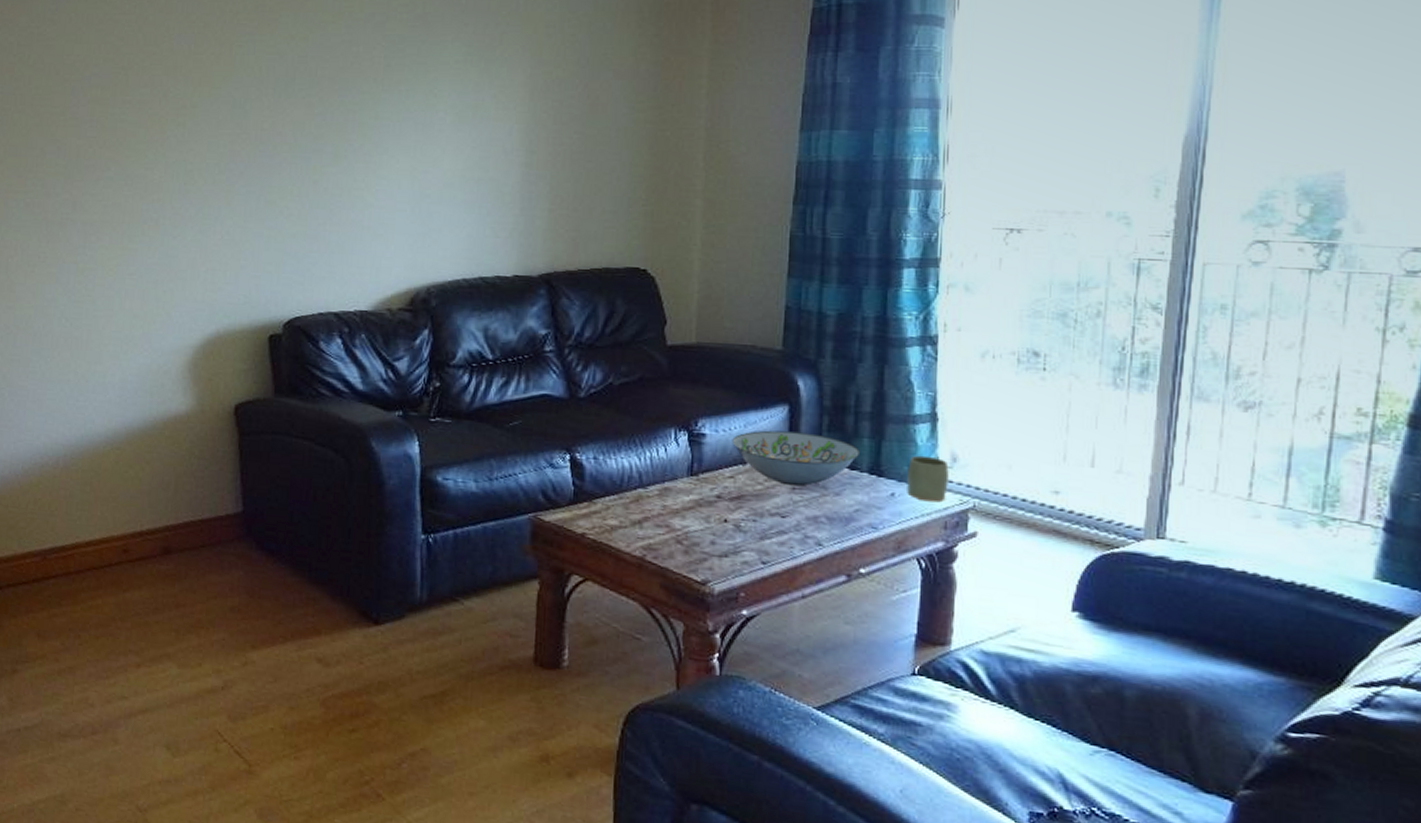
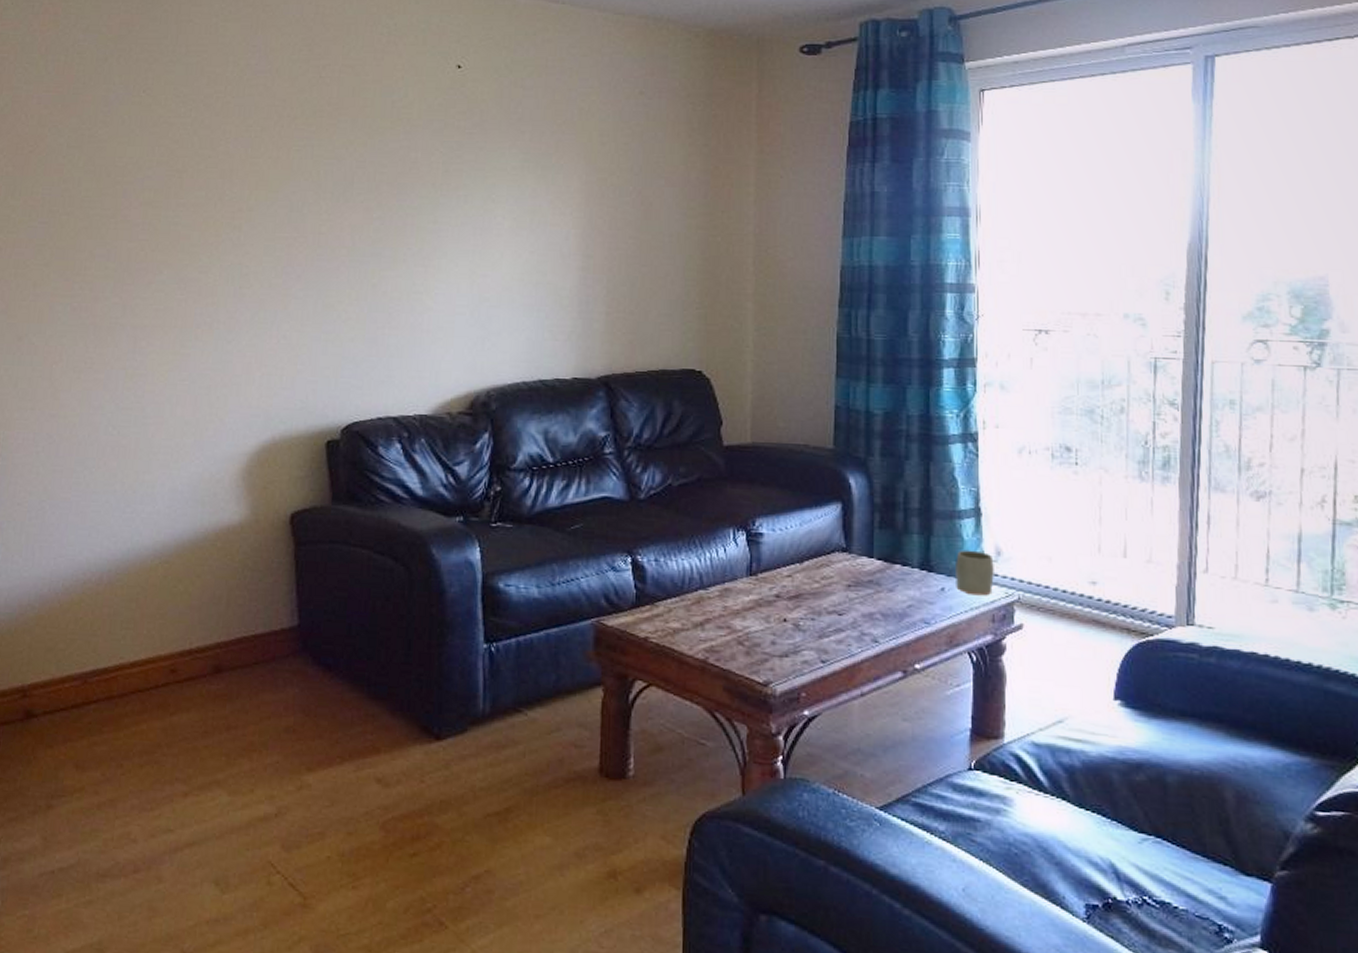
decorative bowl: present [732,430,859,487] -> none [789,528,910,584]

